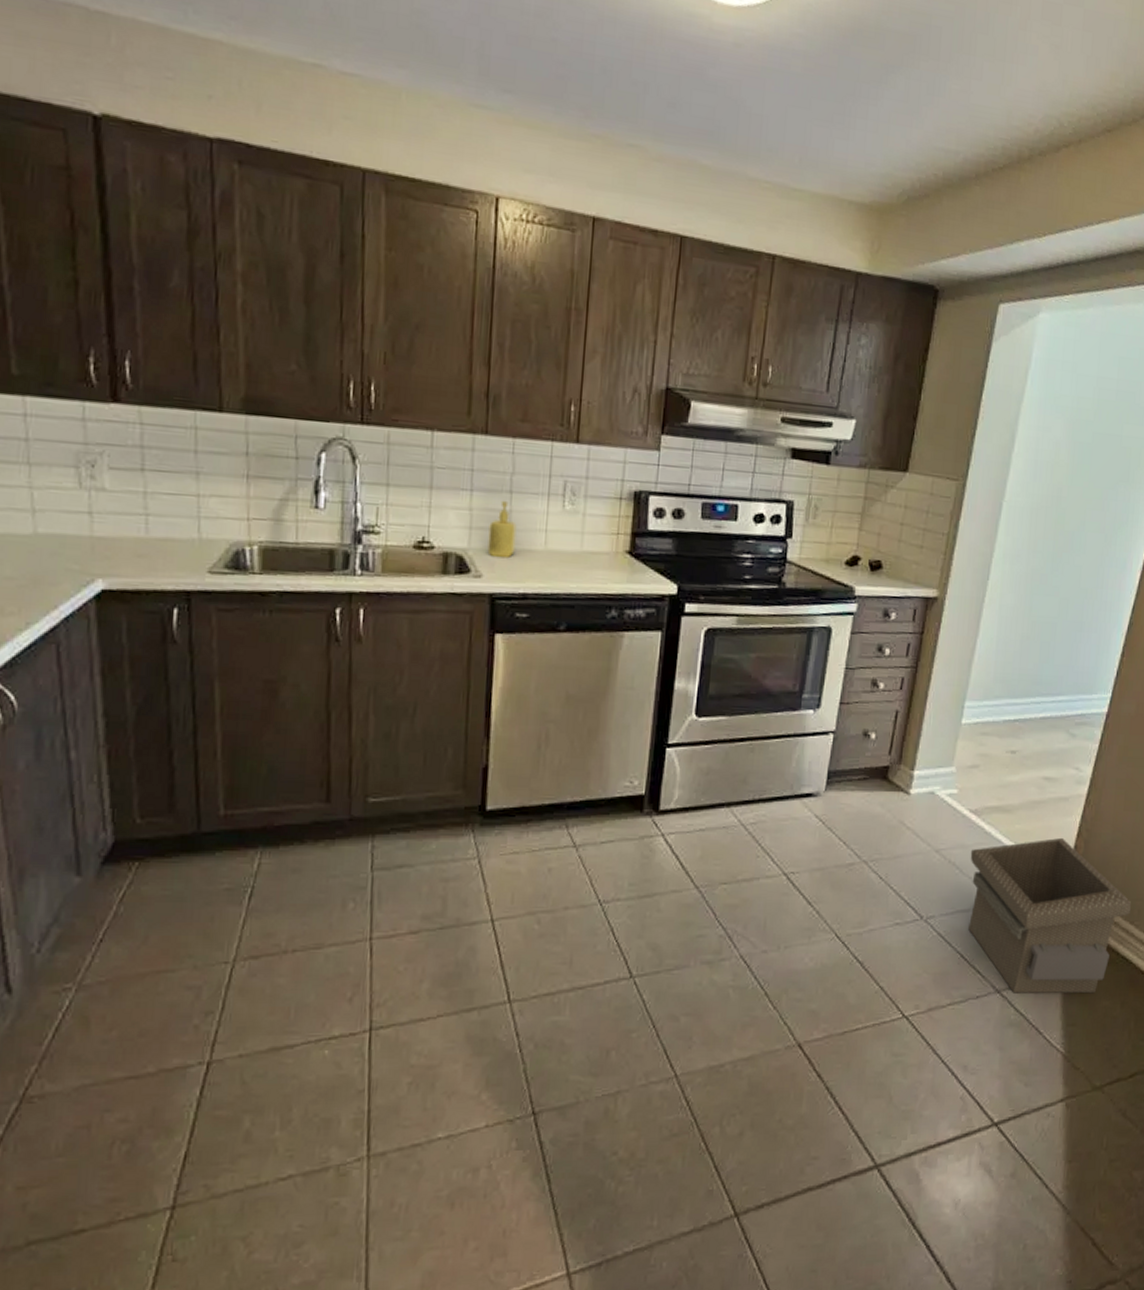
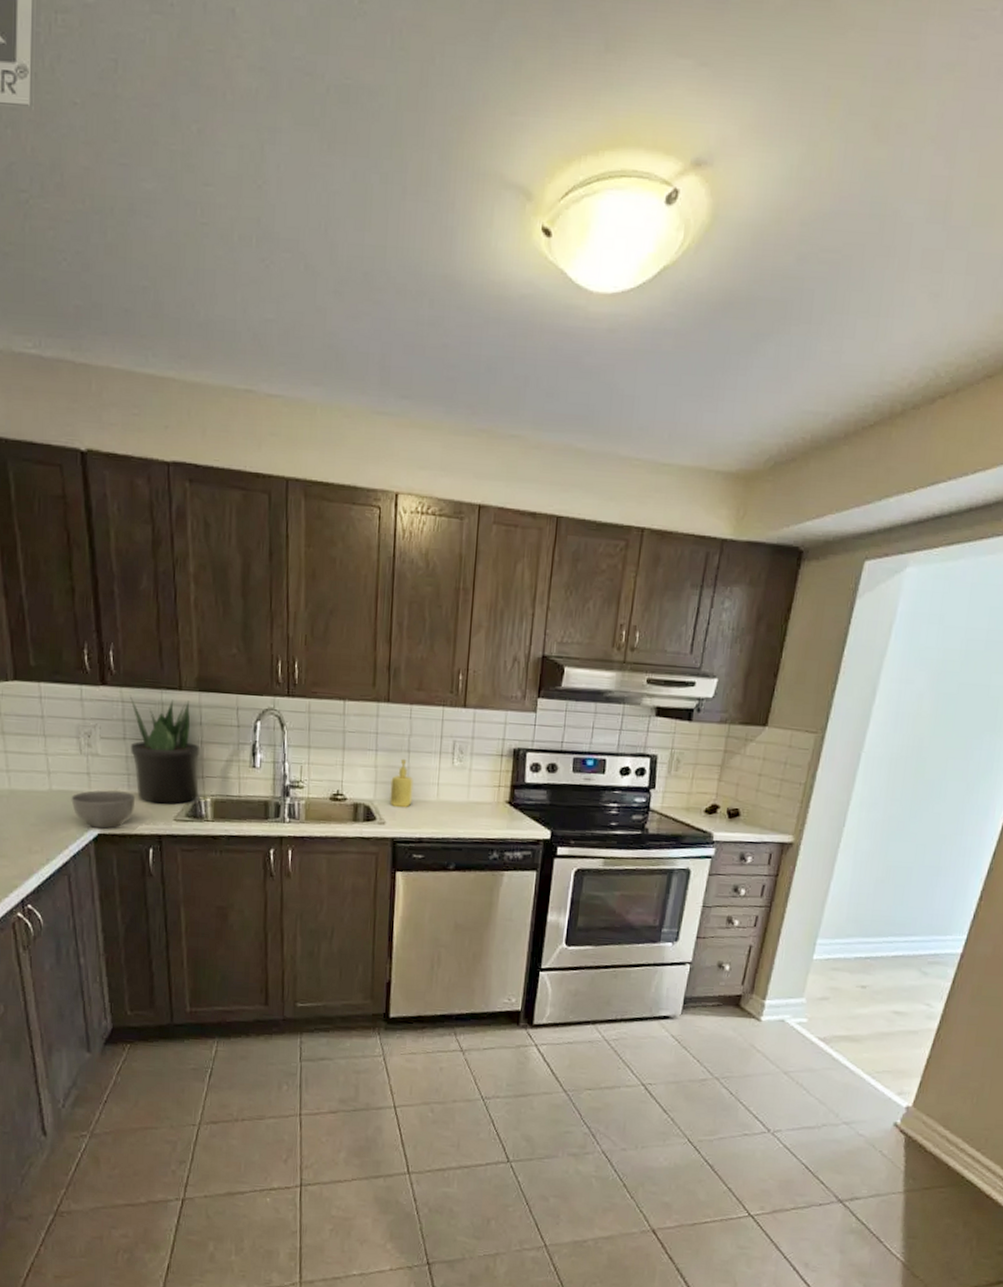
bowl: none [64,533,156,584] -> present [71,790,136,829]
planter: none [150,415,246,553] -> present [130,695,200,804]
storage basket: present [968,837,1131,993] -> none [813,1067,978,1210]

